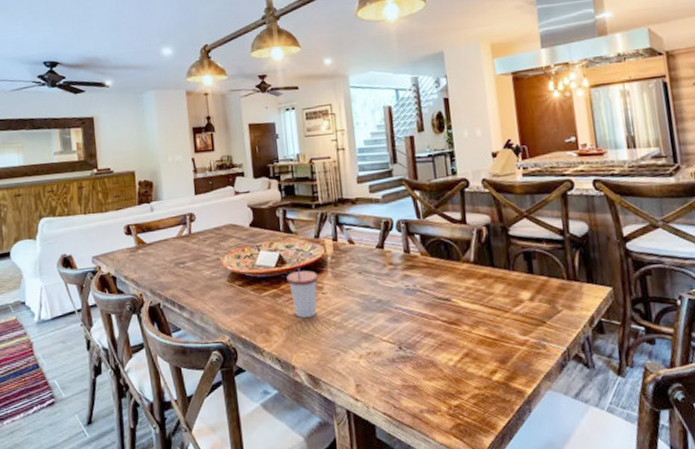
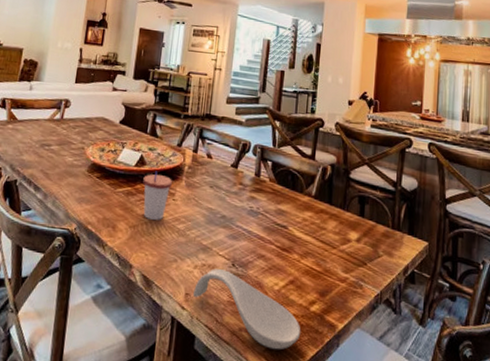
spoon rest: none [364,354,488,426] -> present [193,269,301,350]

